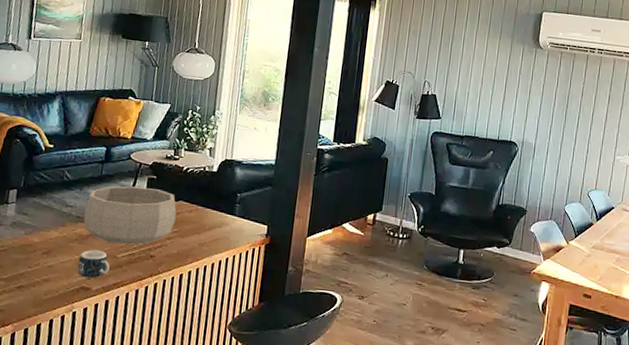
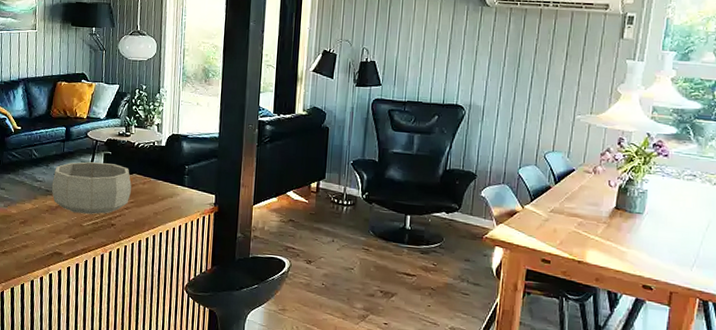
mug: present [77,250,110,279] -> none [50,219,77,245]

